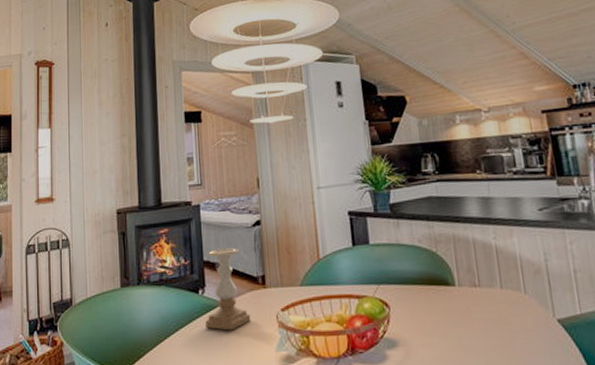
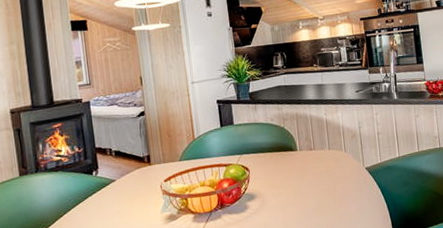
candle holder: present [205,248,251,331] -> none [99,135,140,202]

